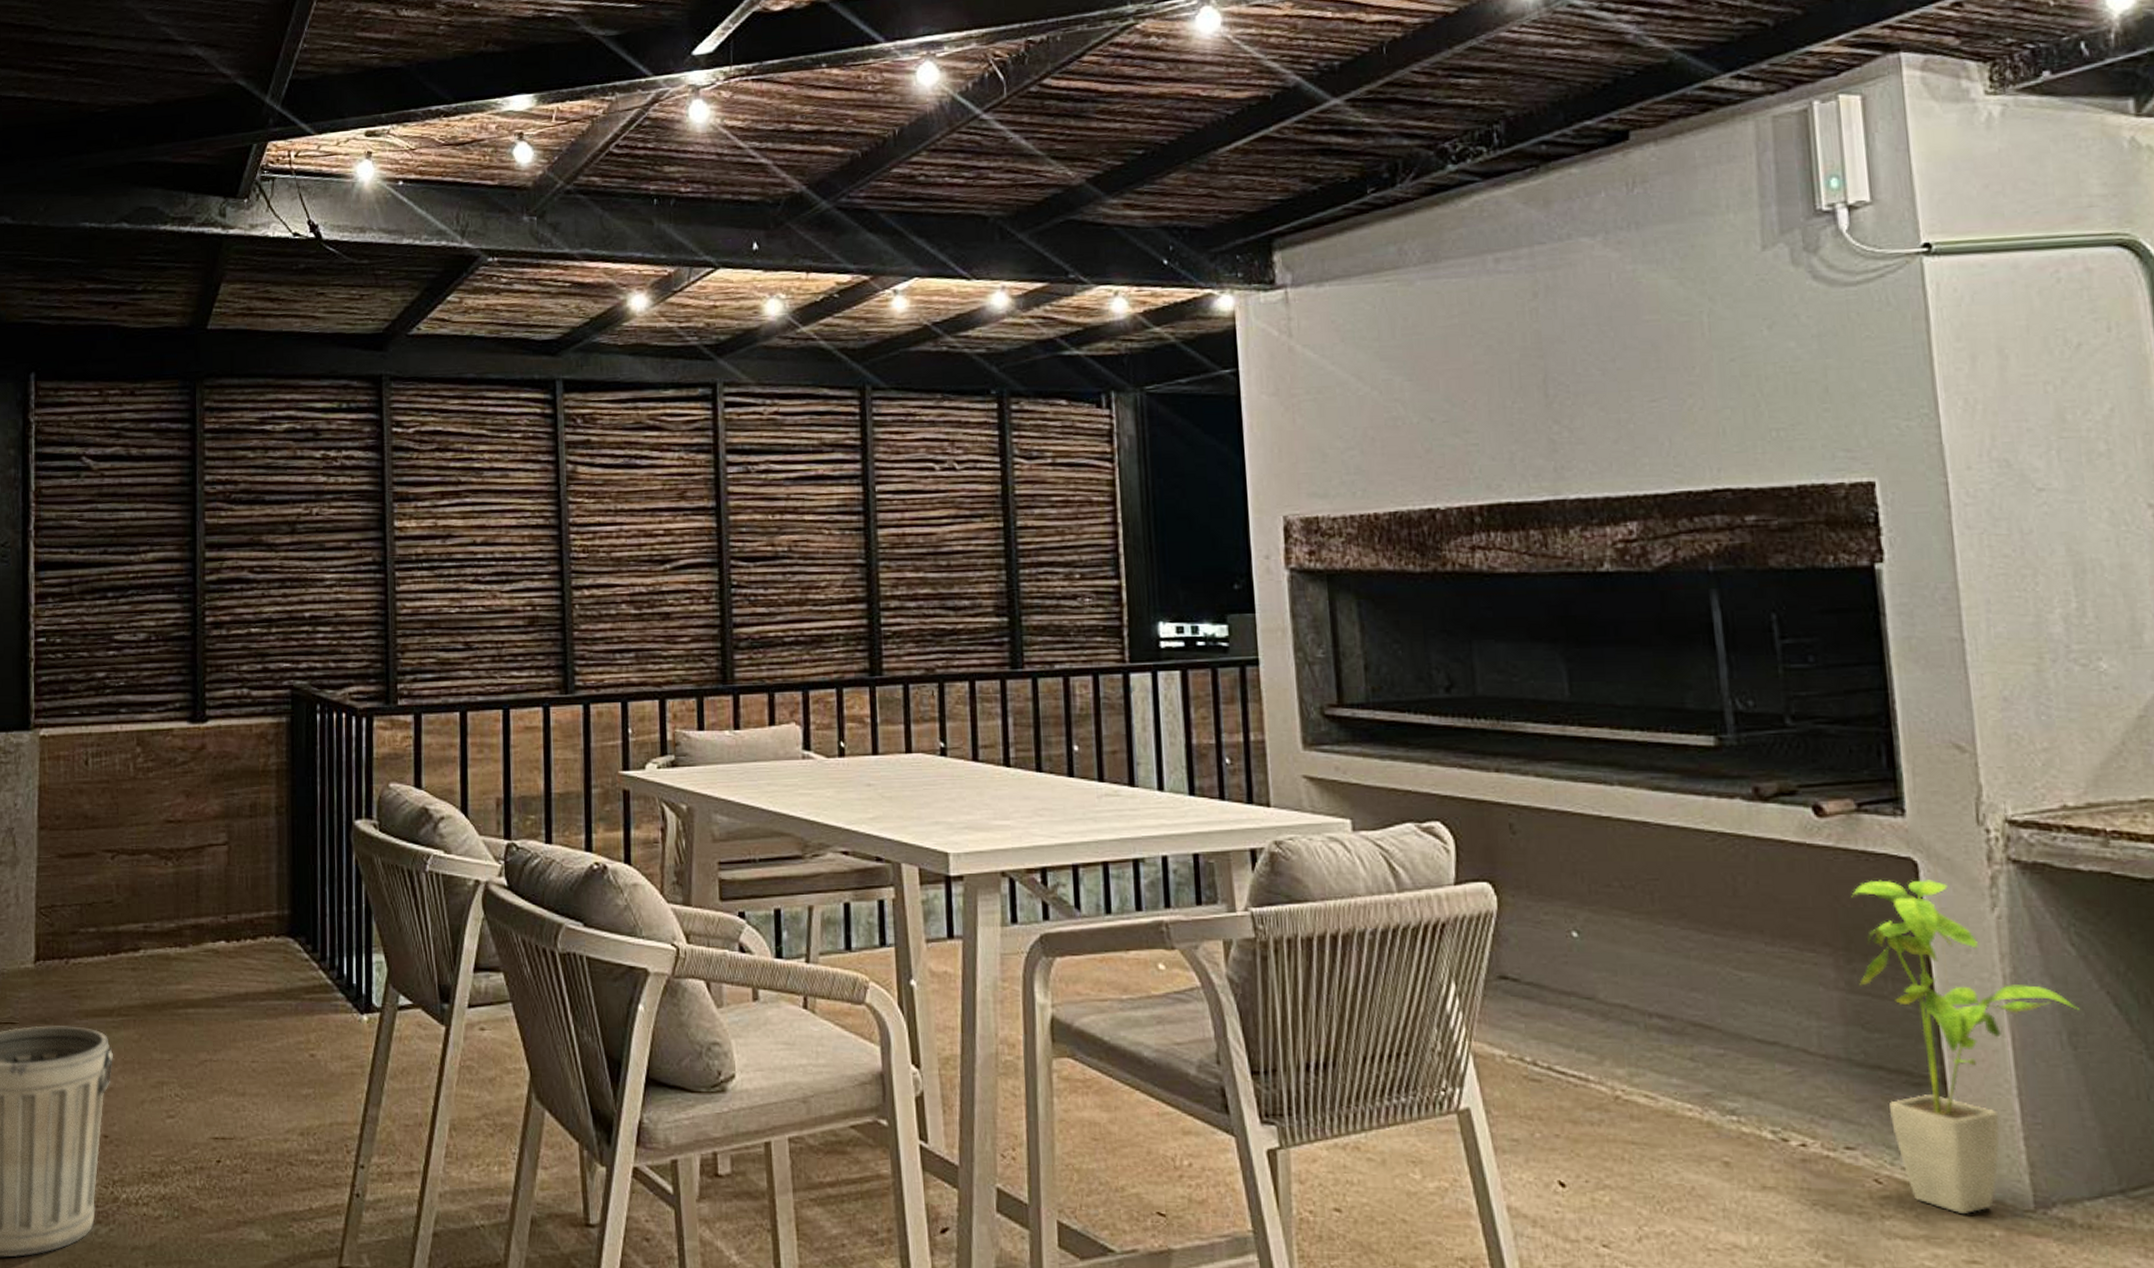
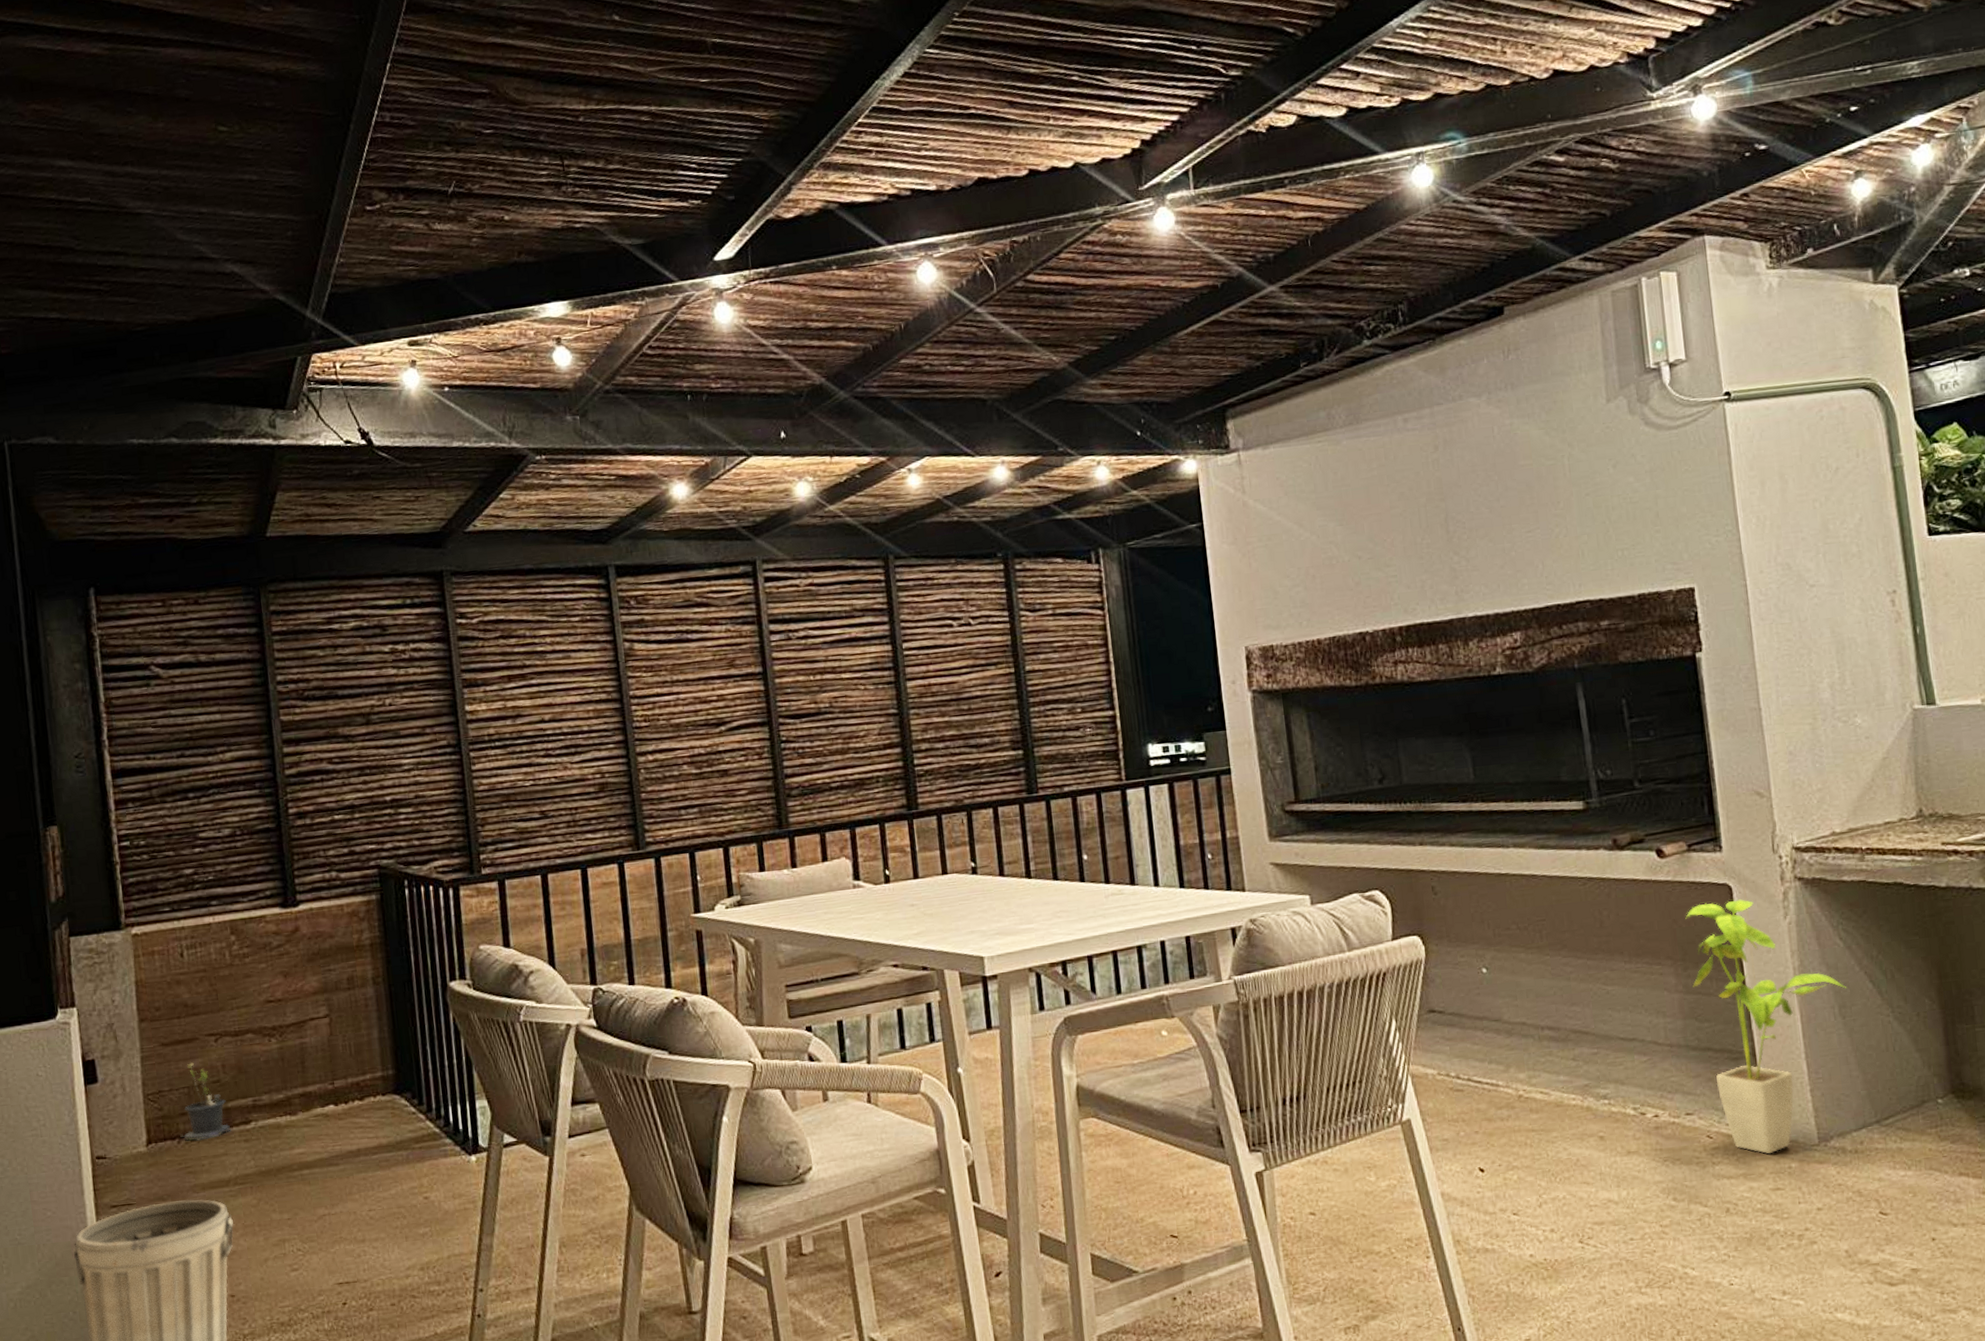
potted plant: none [68,878,120,964] -> present [180,1062,231,1142]

